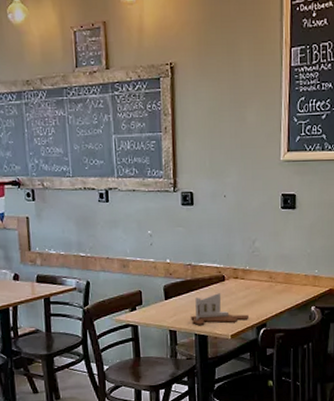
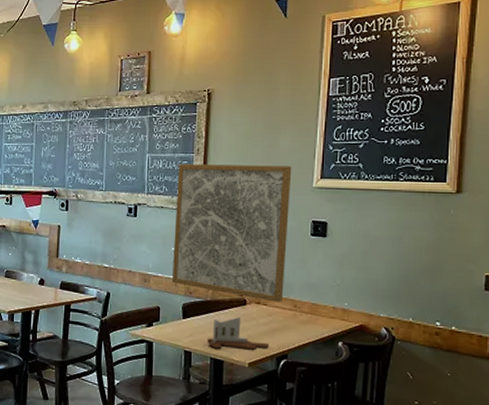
wall art: none [146,140,260,276] -> present [172,164,292,303]

